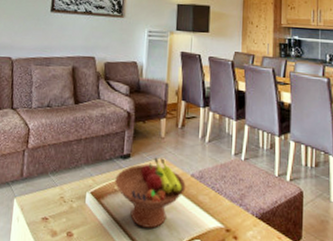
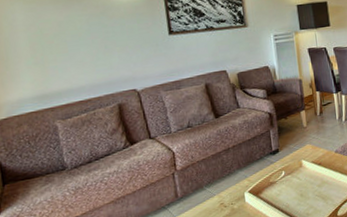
fruit bowl: present [115,157,186,228] -> none [269,144,333,206]

